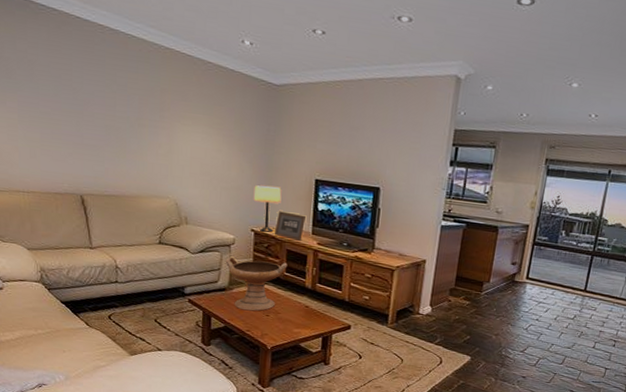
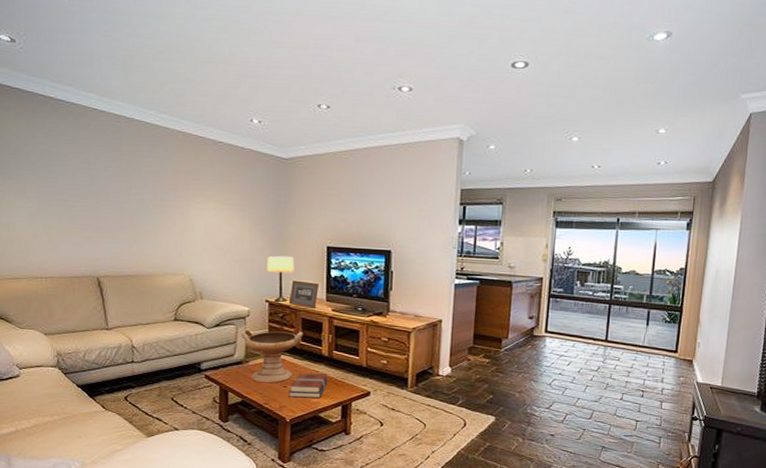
books: none [271,303,310,329] -> present [289,373,328,399]

